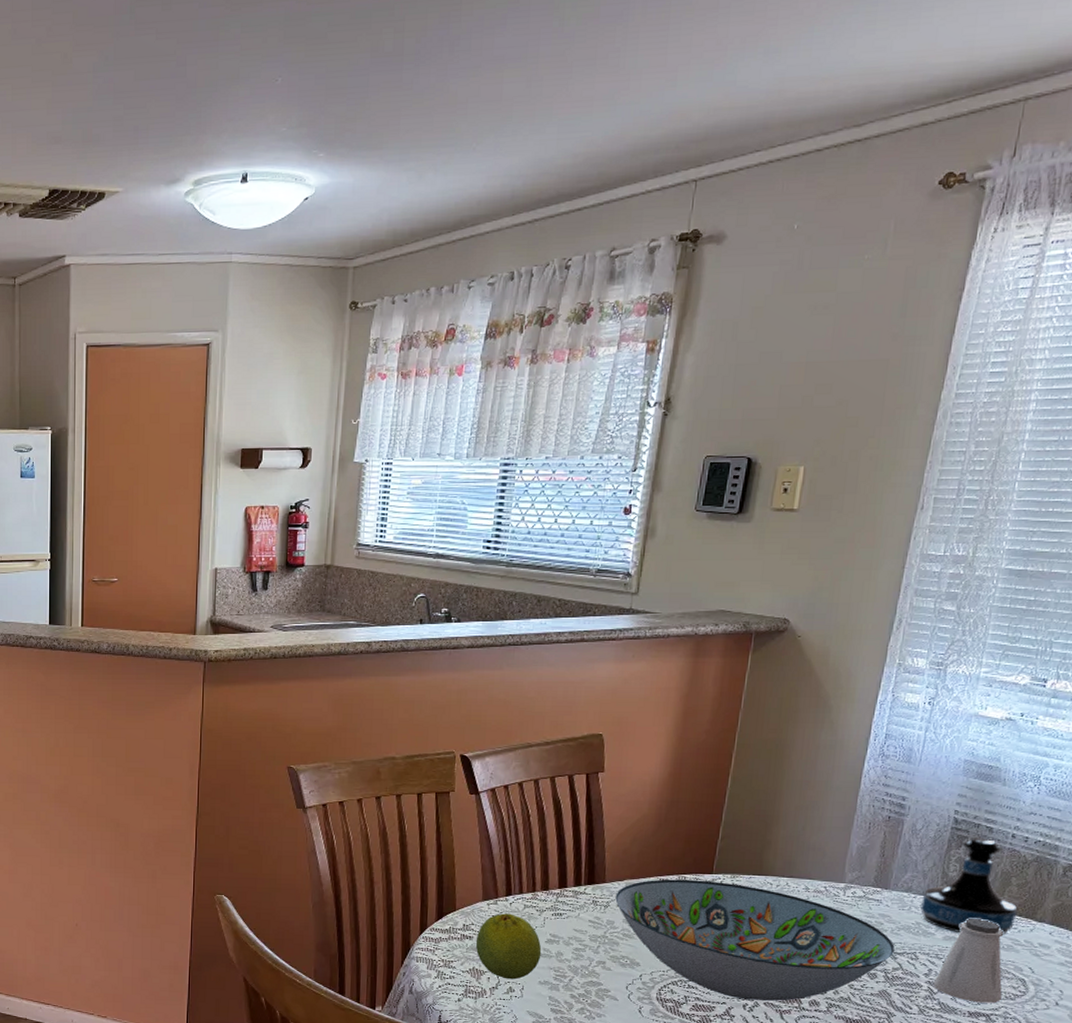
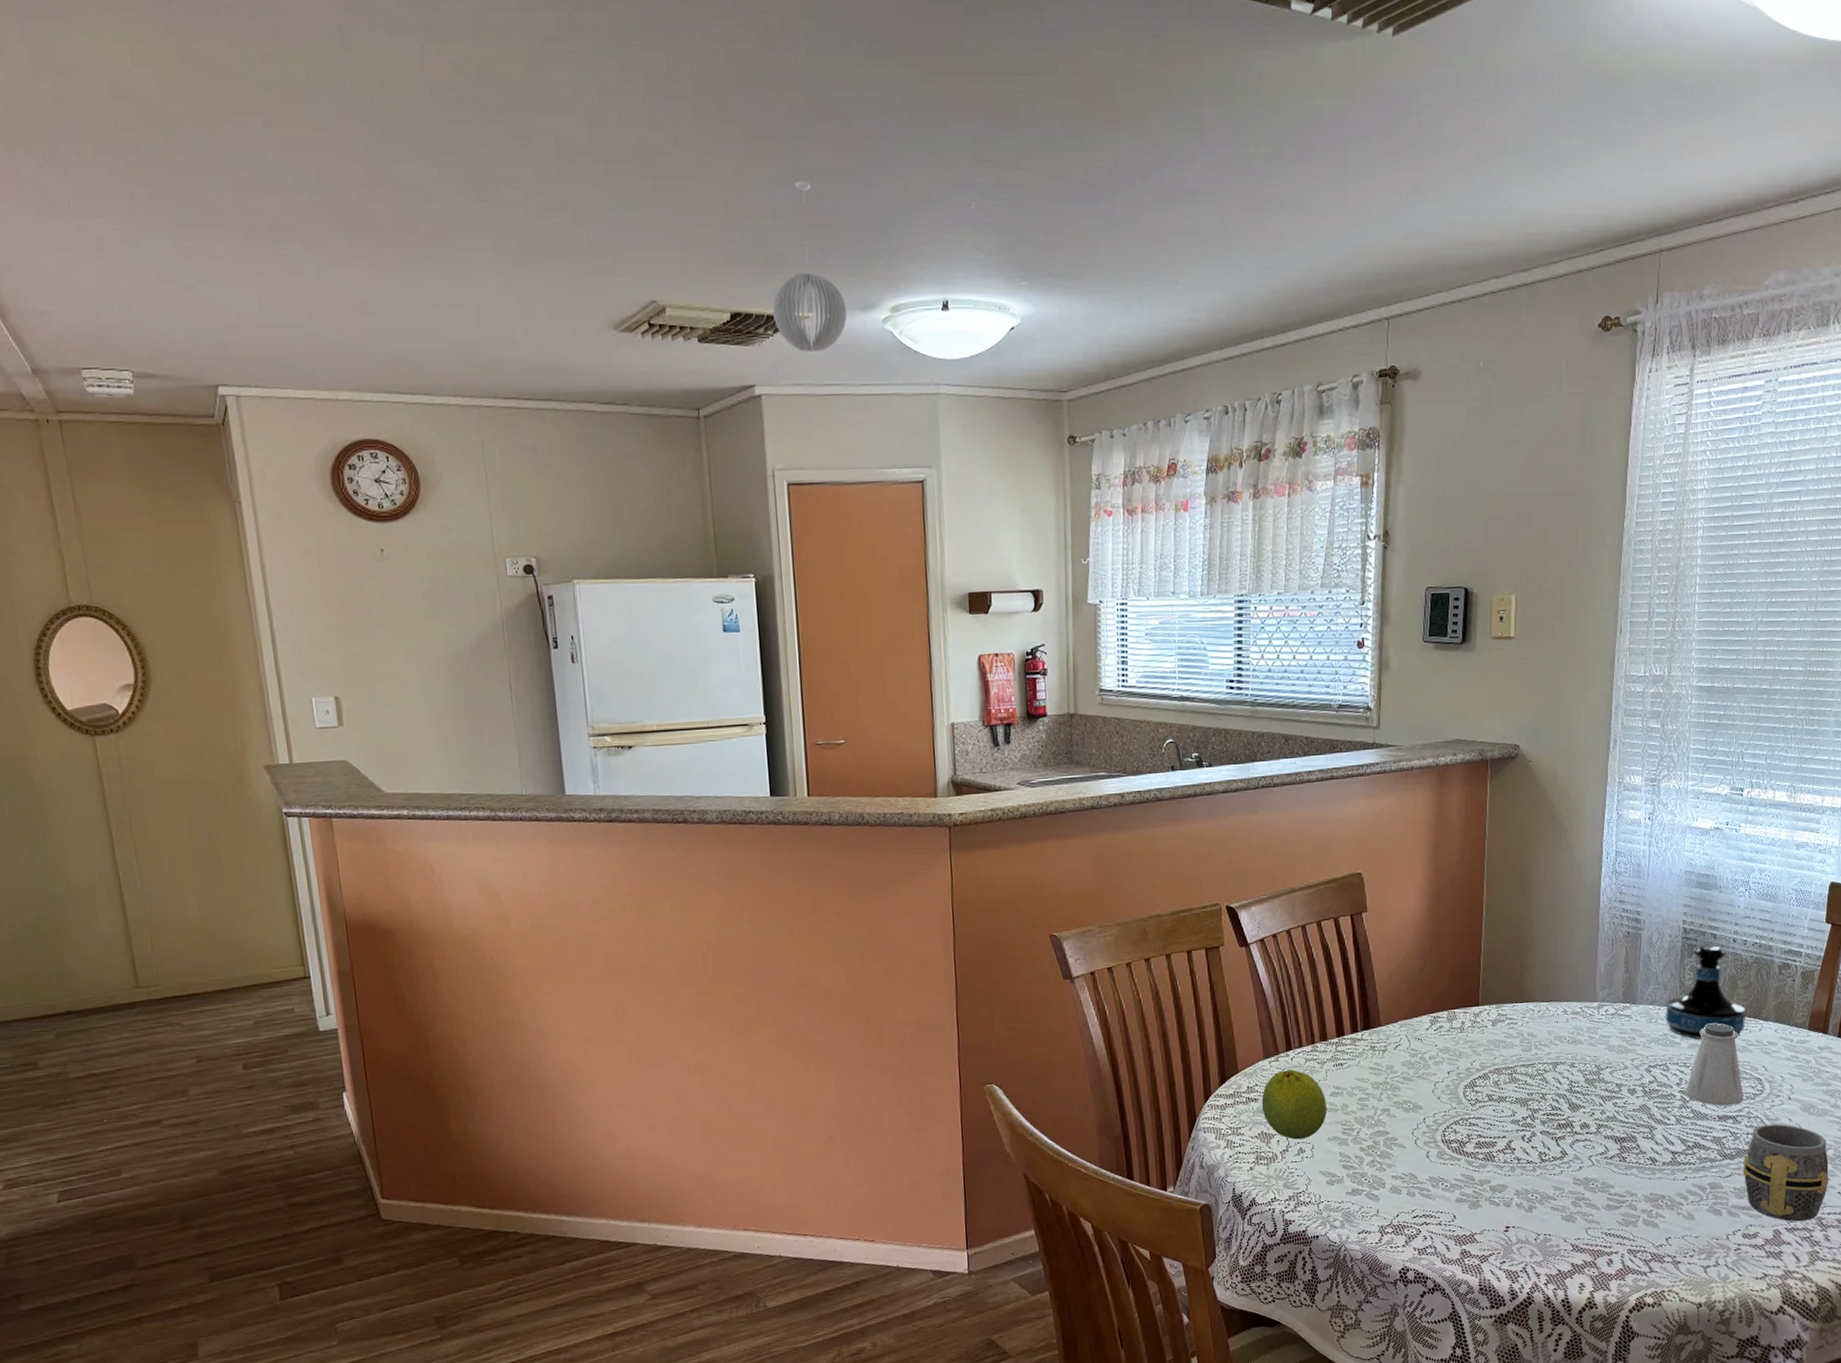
pendant light: none [87,64,153,225] -> present [772,180,847,353]
decorative bowl: present [615,879,895,1001] -> none [1392,1013,1648,1131]

